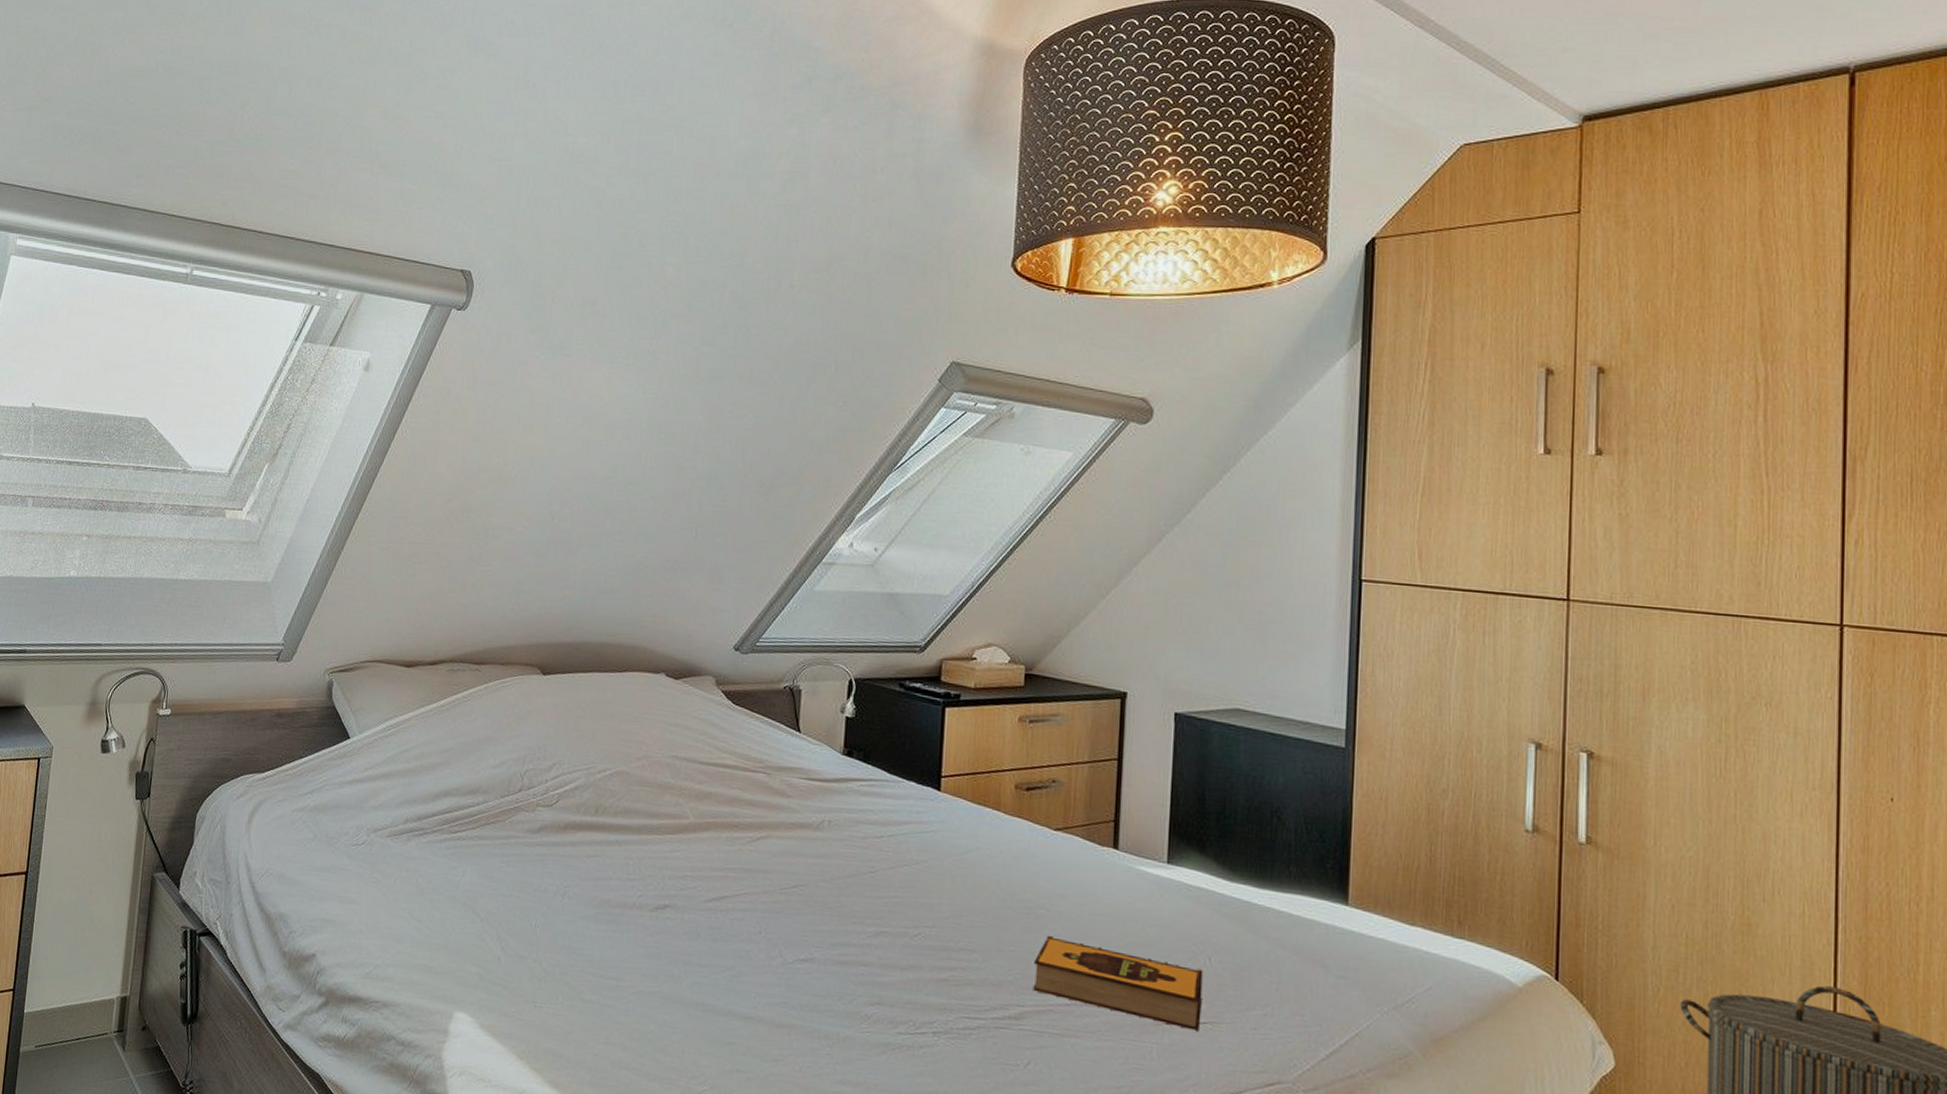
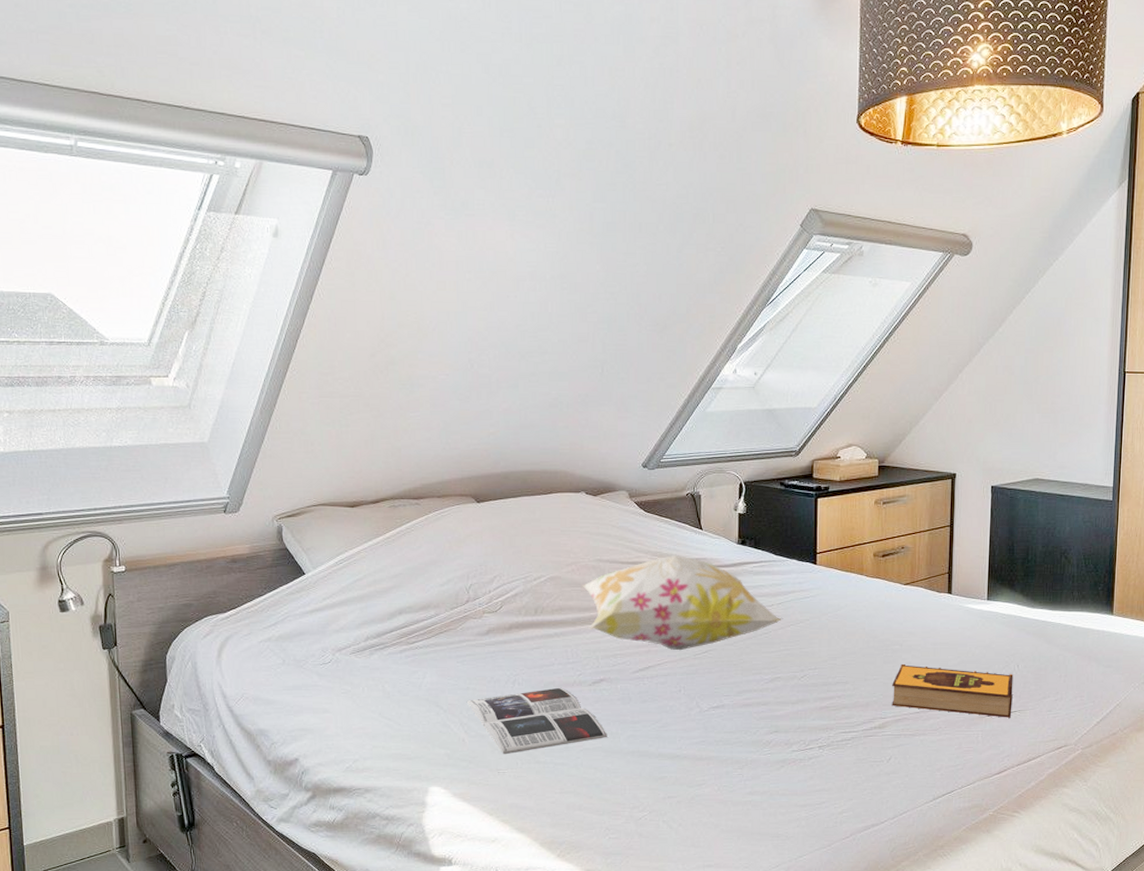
magazine: none [508,908,668,985] -> present [467,687,607,755]
decorative pillow: none [652,760,892,881] -> present [582,555,781,651]

